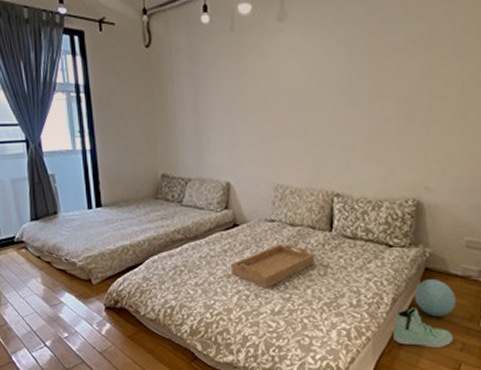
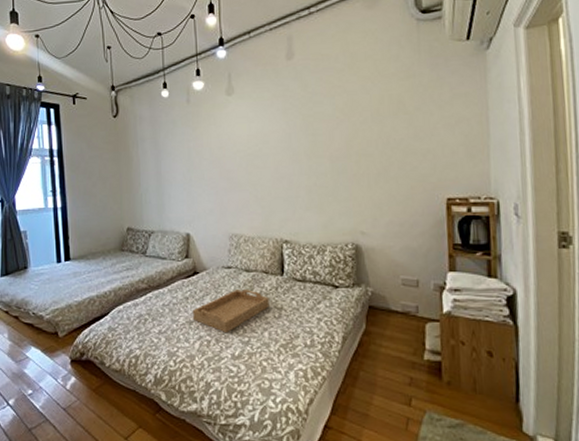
sneaker: present [393,307,453,349] -> none [346,345,401,385]
ball: present [413,279,456,316] -> none [361,317,399,352]

